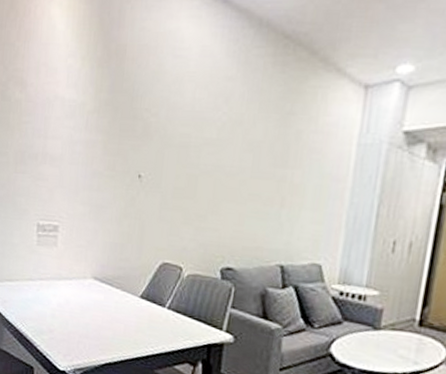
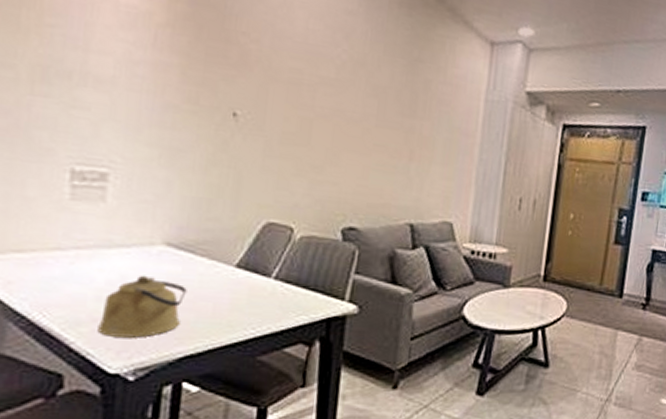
kettle: none [53,300,107,346] -> present [97,275,187,338]

